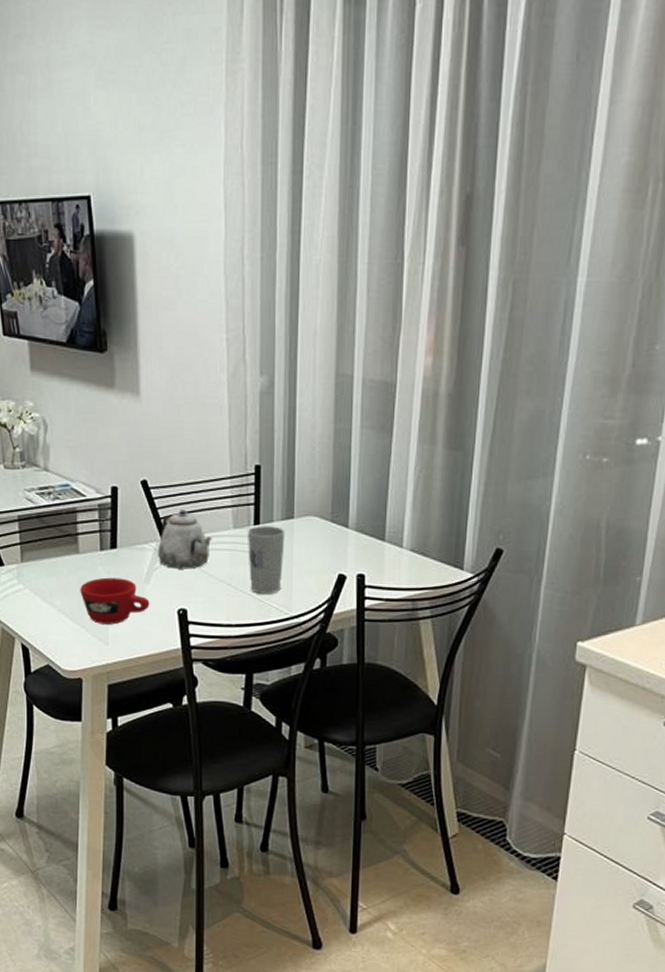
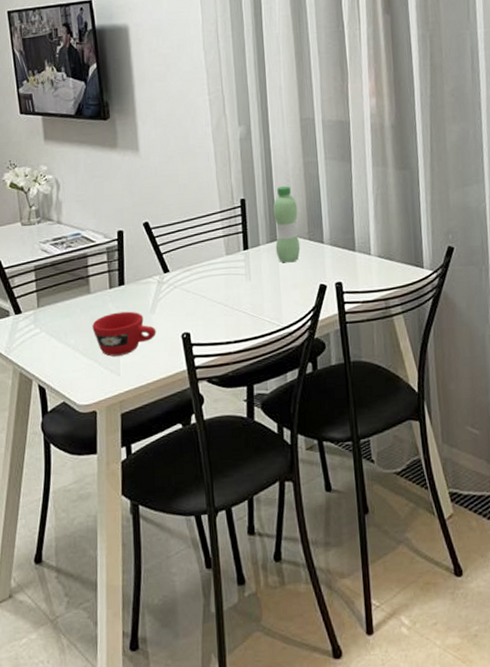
teapot: present [158,509,212,569] -> none [161,244,208,297]
cup: present [247,526,286,594] -> none [238,249,272,311]
water bottle: none [291,454,322,546] -> present [273,185,301,263]

